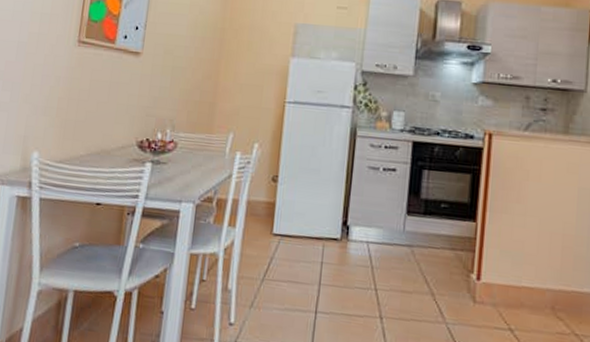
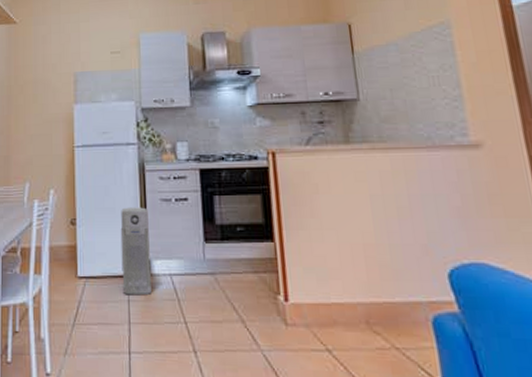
air purifier: none [317,170,354,259] -> present [120,207,152,295]

